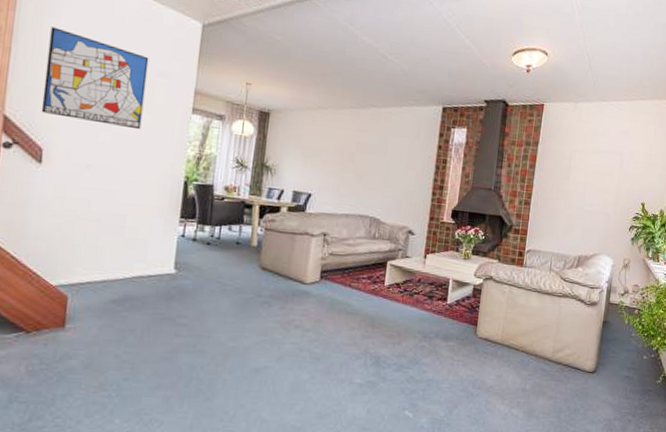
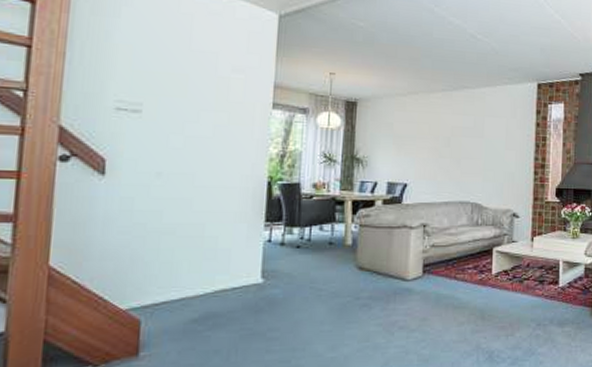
wall art: present [41,27,149,130] -> none [102,27,222,131]

